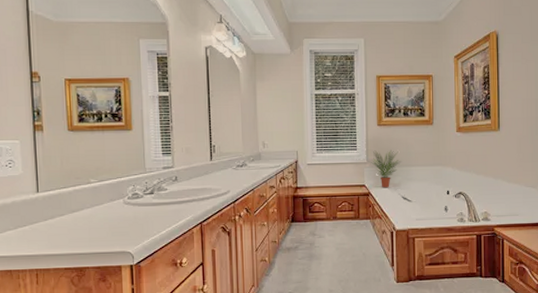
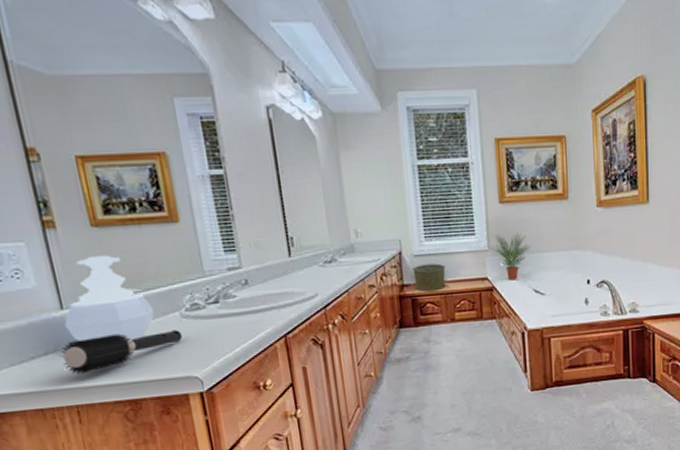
hairbrush: none [30,213,123,244] -> present [59,330,183,374]
soap dispenser: none [38,152,105,219] -> present [64,255,155,342]
basket: none [305,171,332,194] -> present [413,263,446,292]

